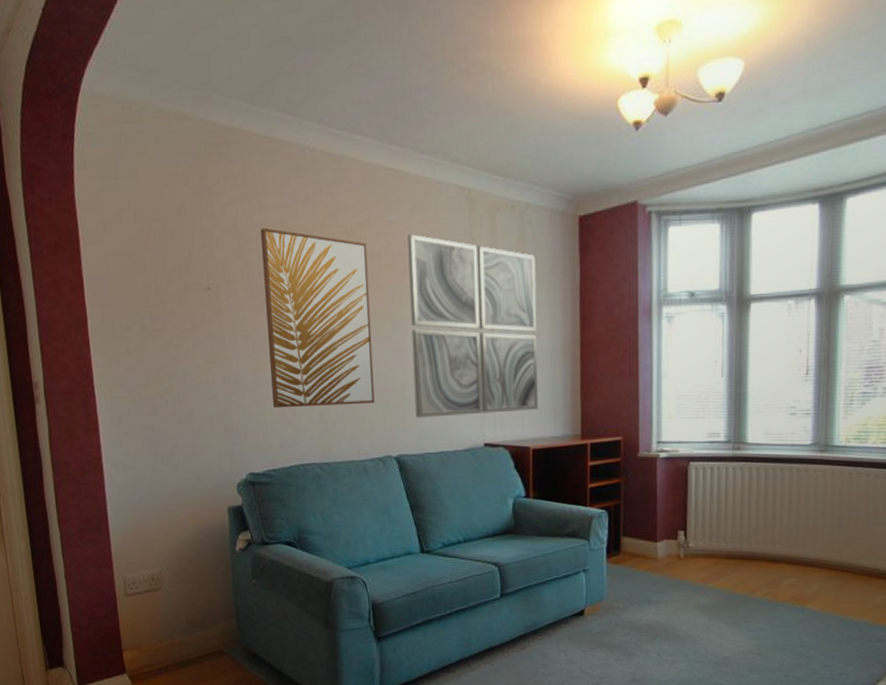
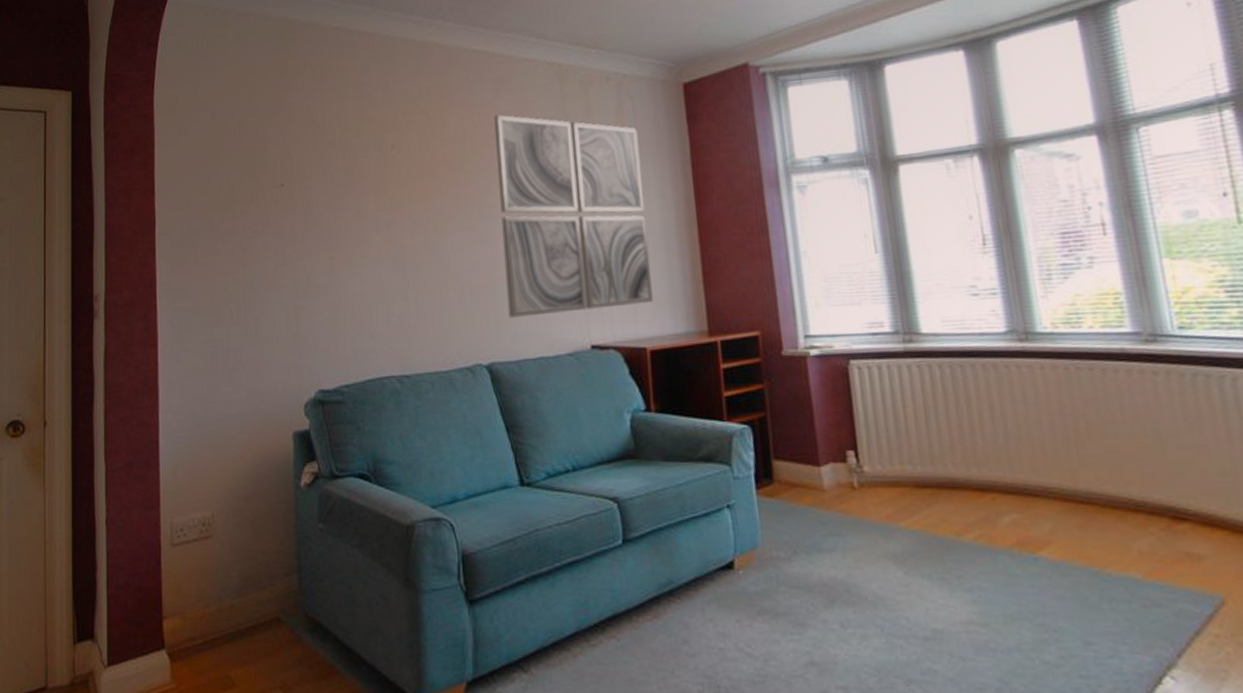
wall art: present [260,227,375,408] -> none [337,118,461,313]

